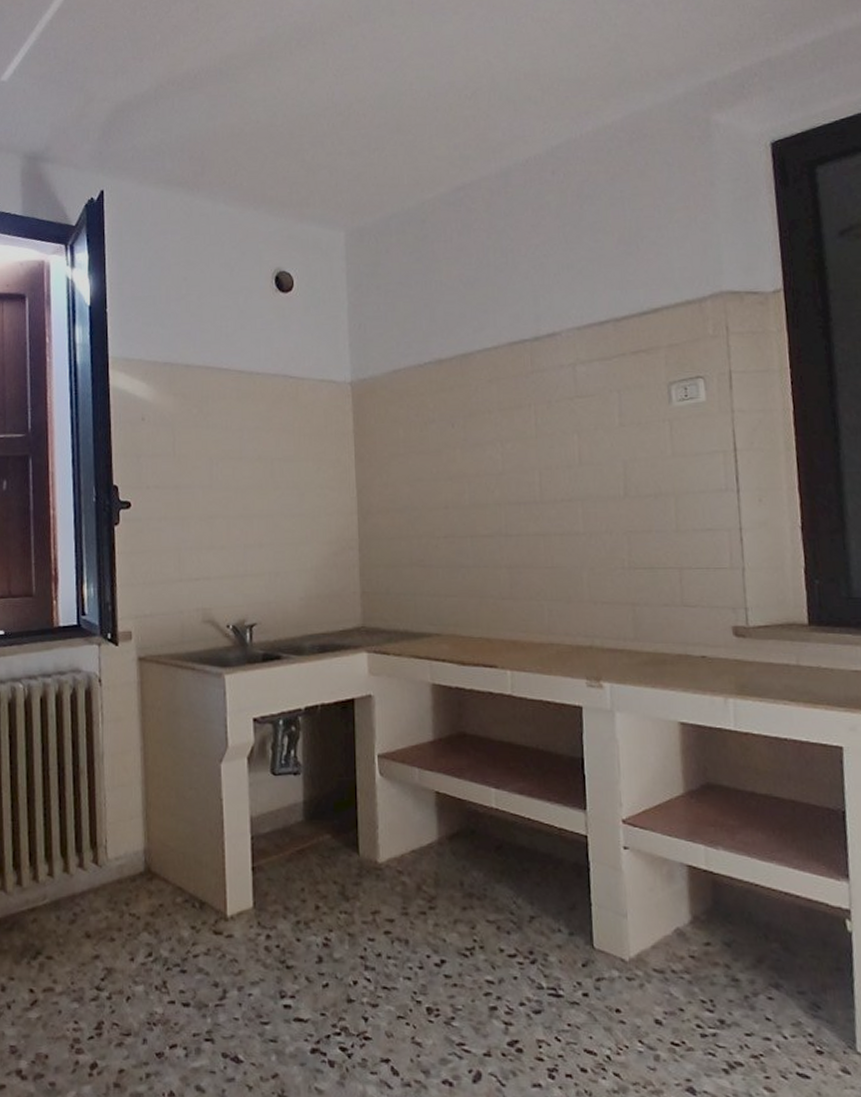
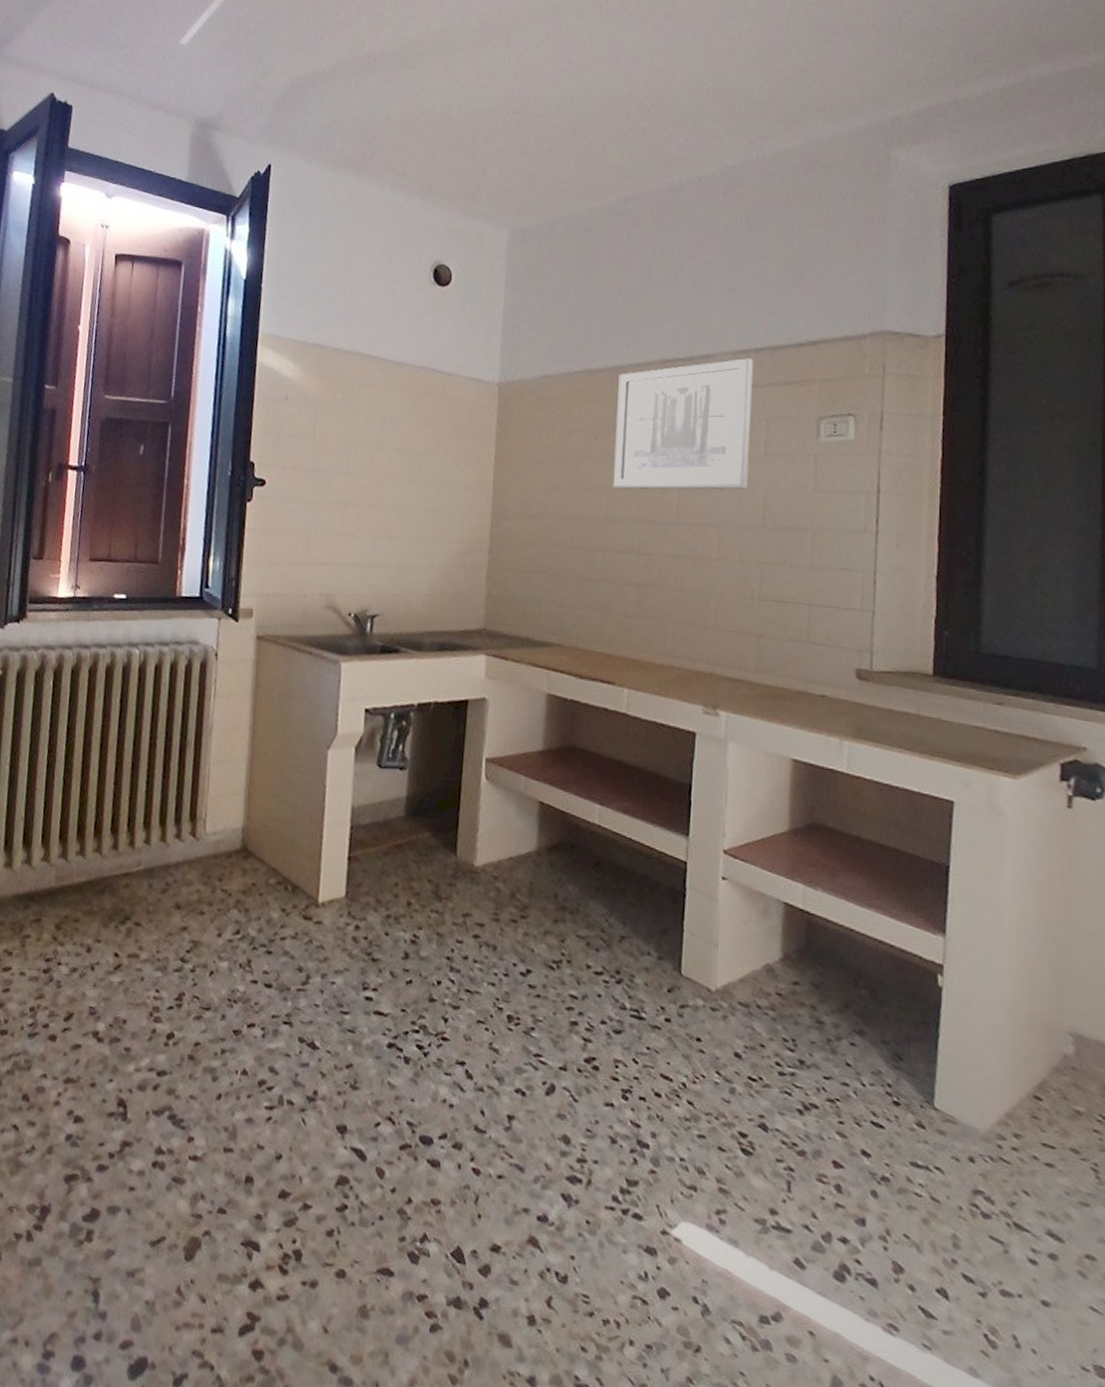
wall art: none [469,331,606,474] -> present [612,357,753,490]

